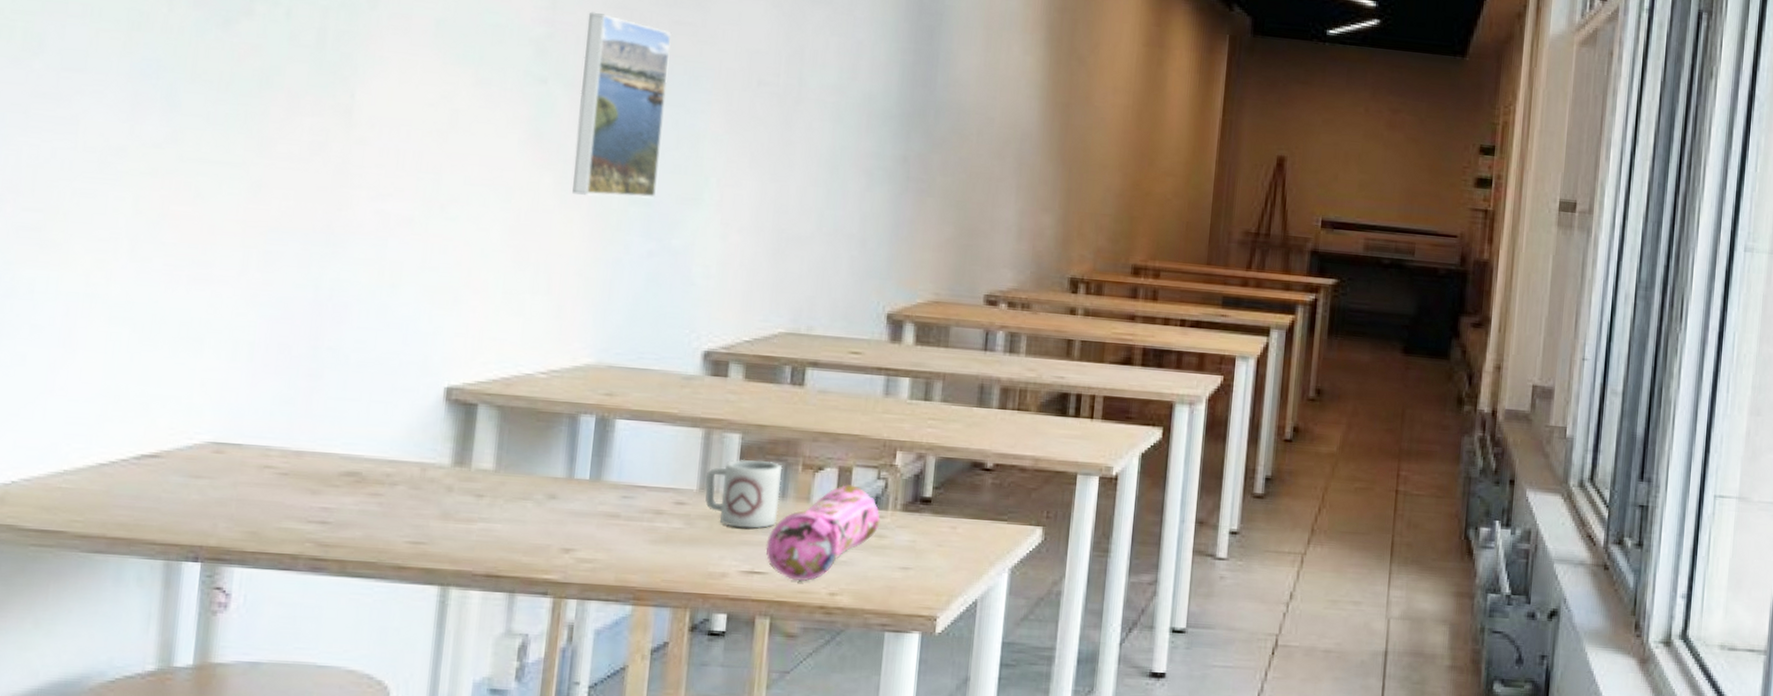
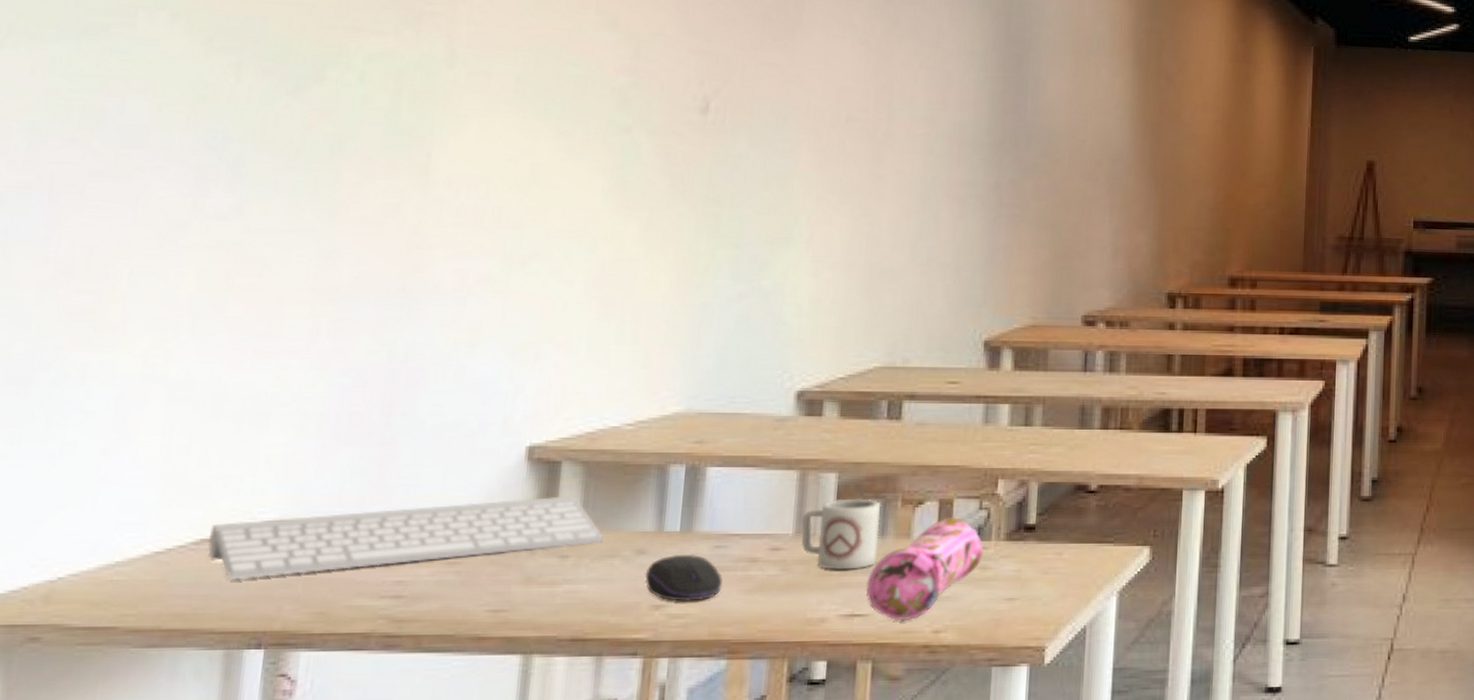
keyboard: none [148,437,517,496] -> present [208,496,604,580]
computer mouse: none [555,501,629,548] -> present [644,554,723,602]
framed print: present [572,11,672,199] -> none [658,58,758,241]

